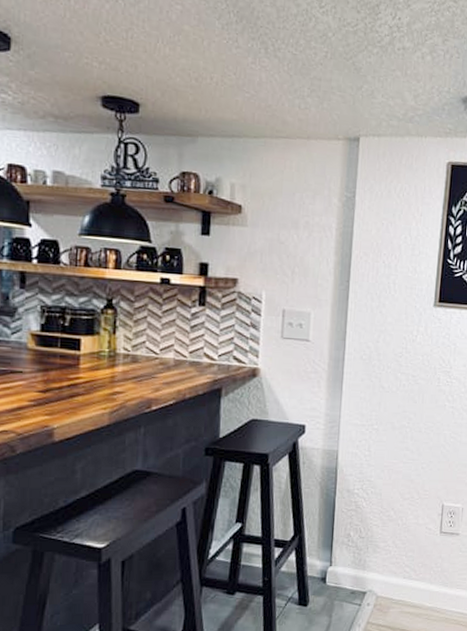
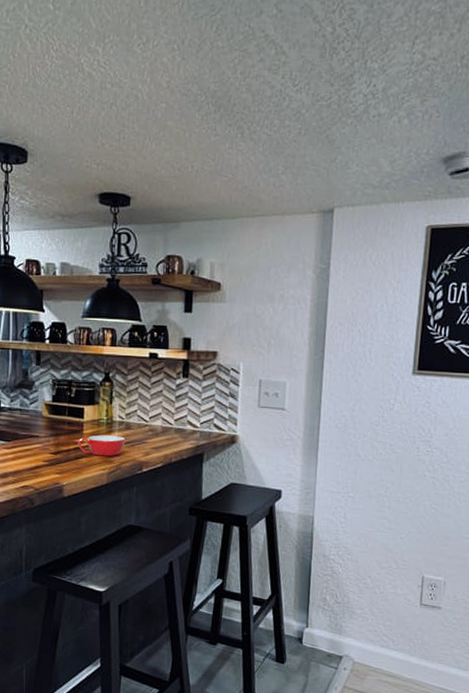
bowl: none [72,369,131,394] -> present [77,435,125,457]

